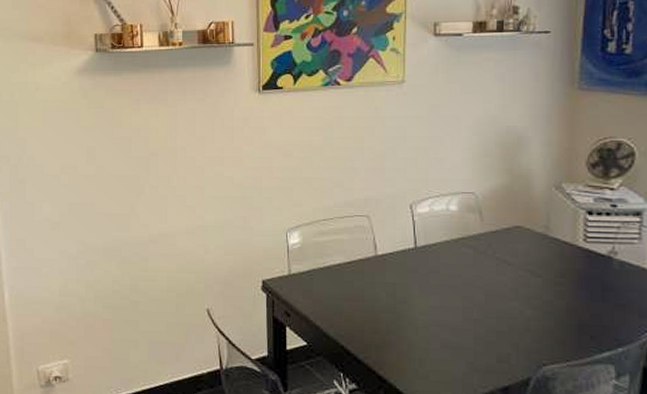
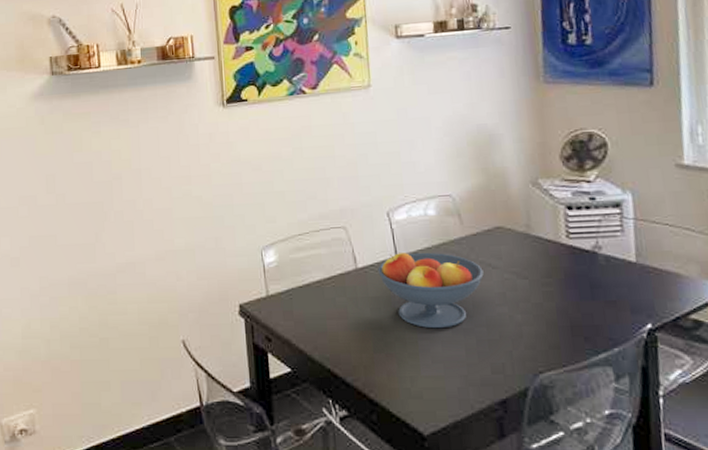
fruit bowl: none [396,244,499,317] -> present [377,252,484,329]

